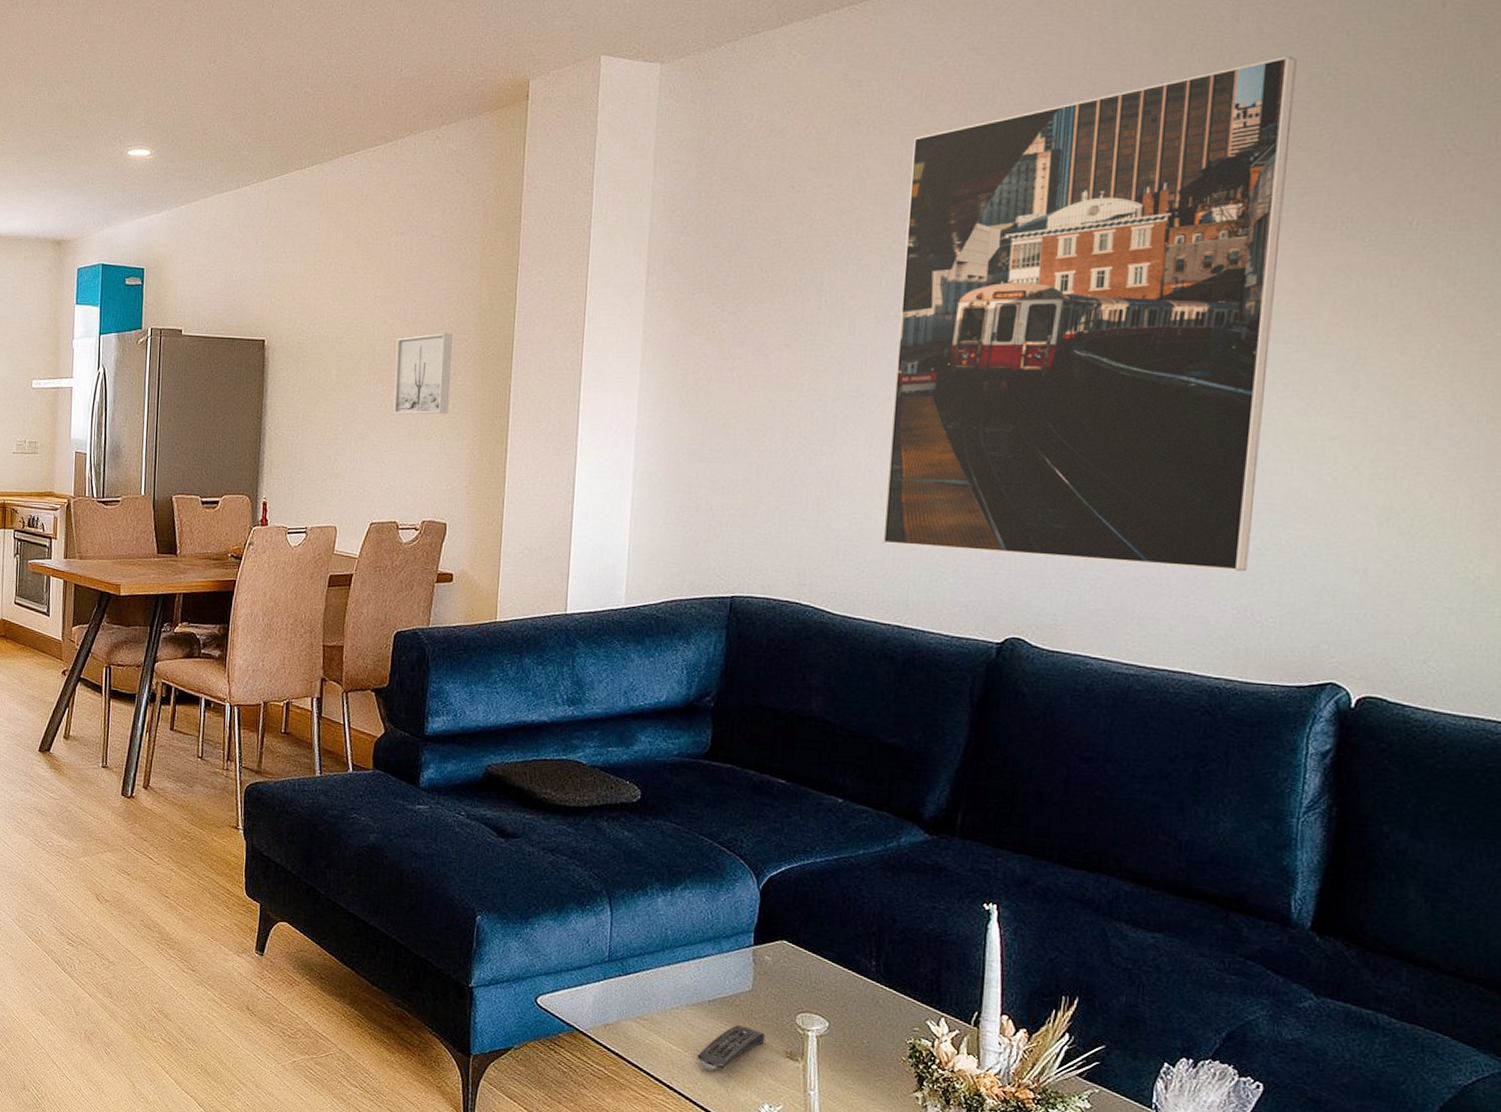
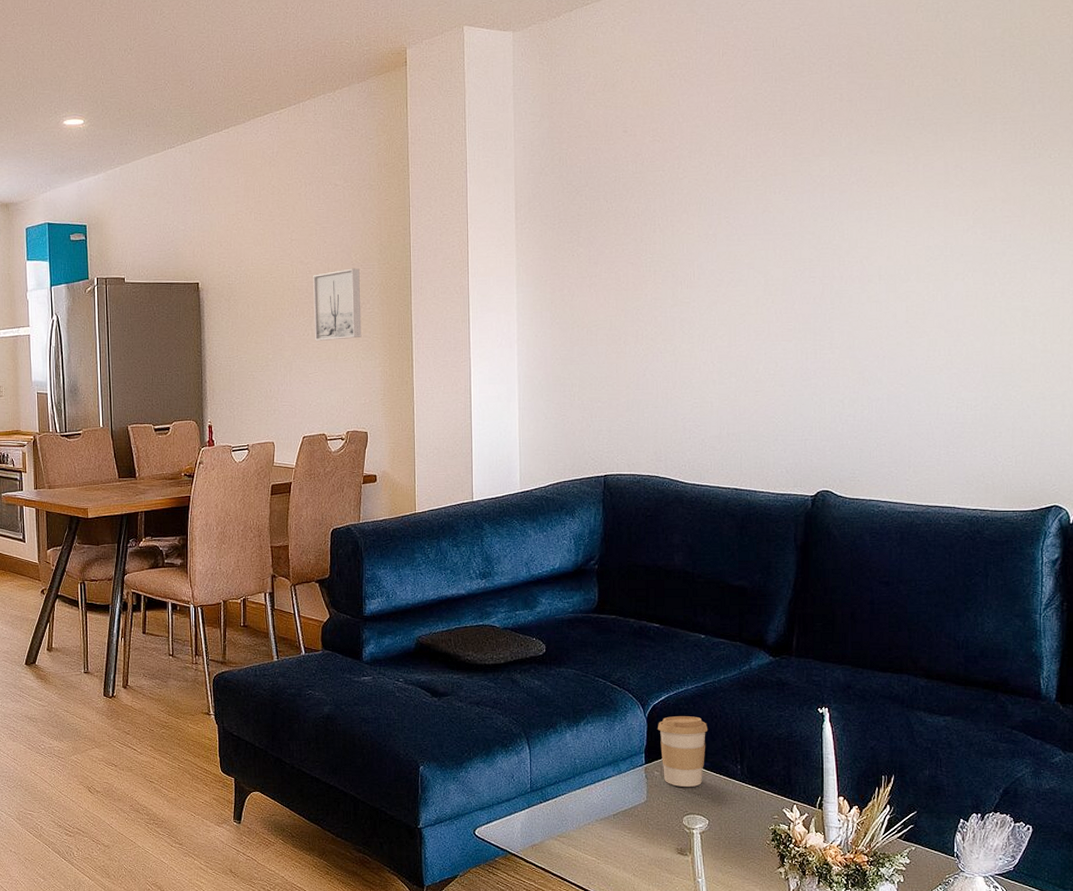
remote control: present [697,1025,765,1071] -> none [608,832,660,873]
coffee cup: none [773,892,838,980] -> present [658,716,708,787]
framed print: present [882,55,1297,572] -> none [715,14,993,424]

